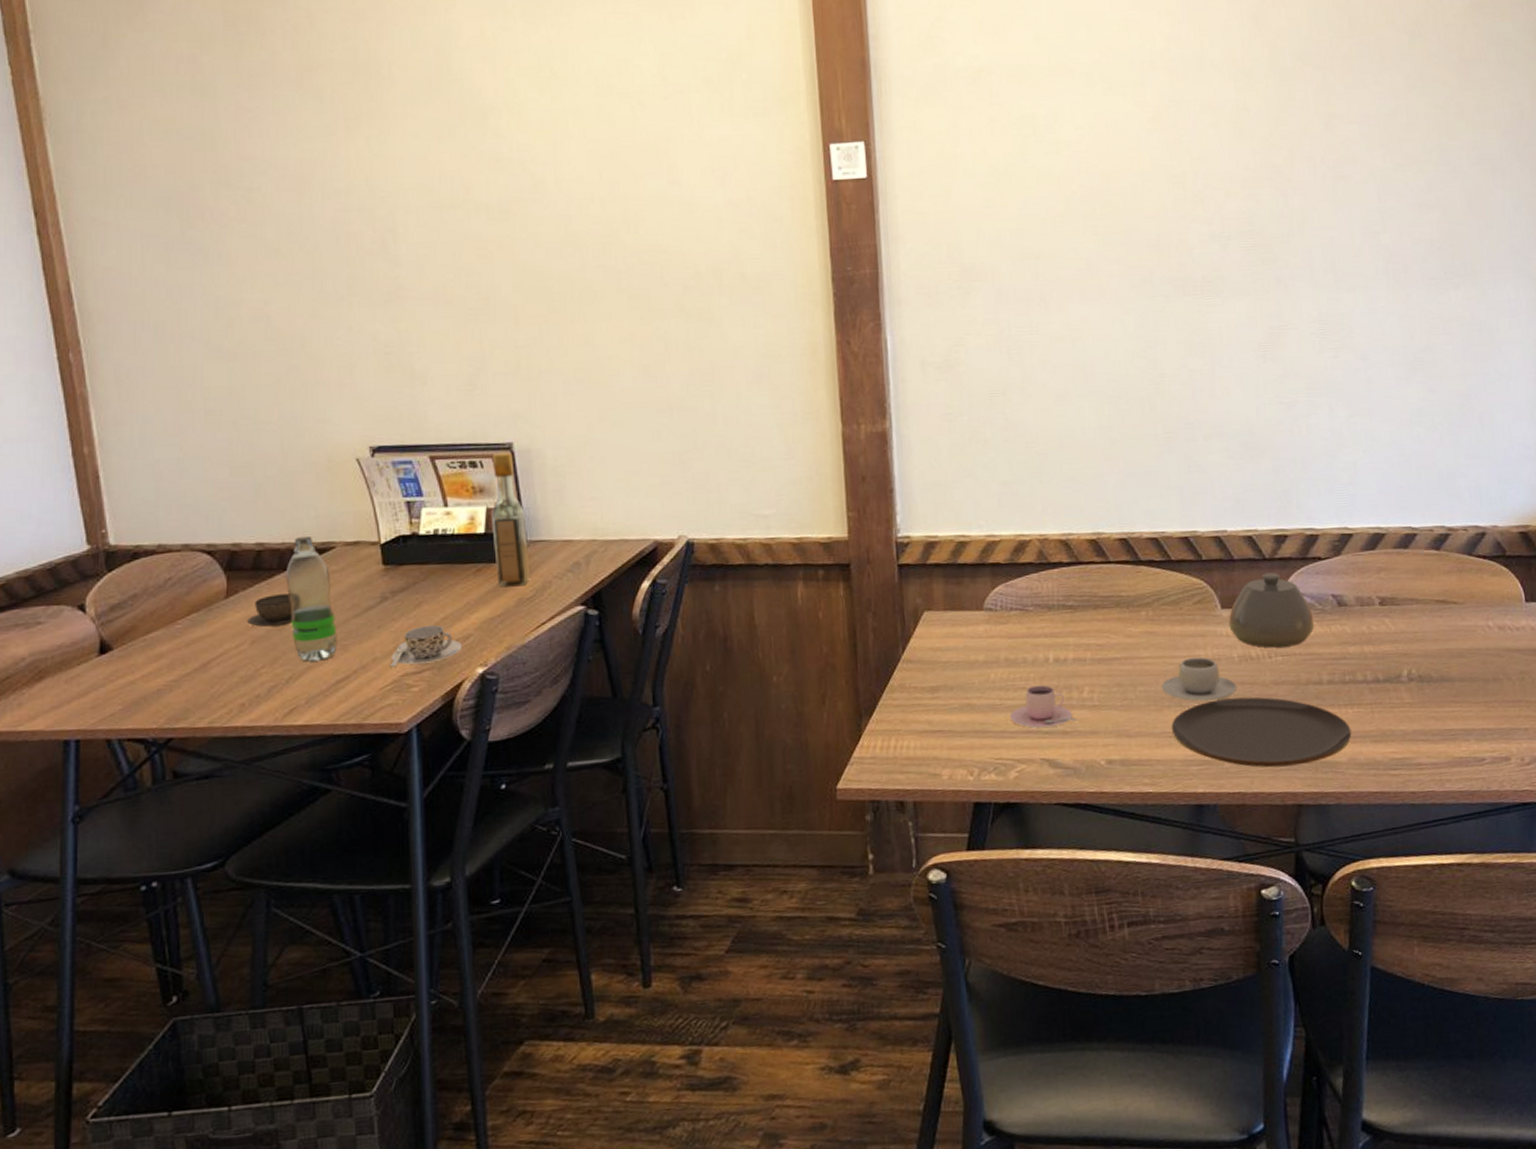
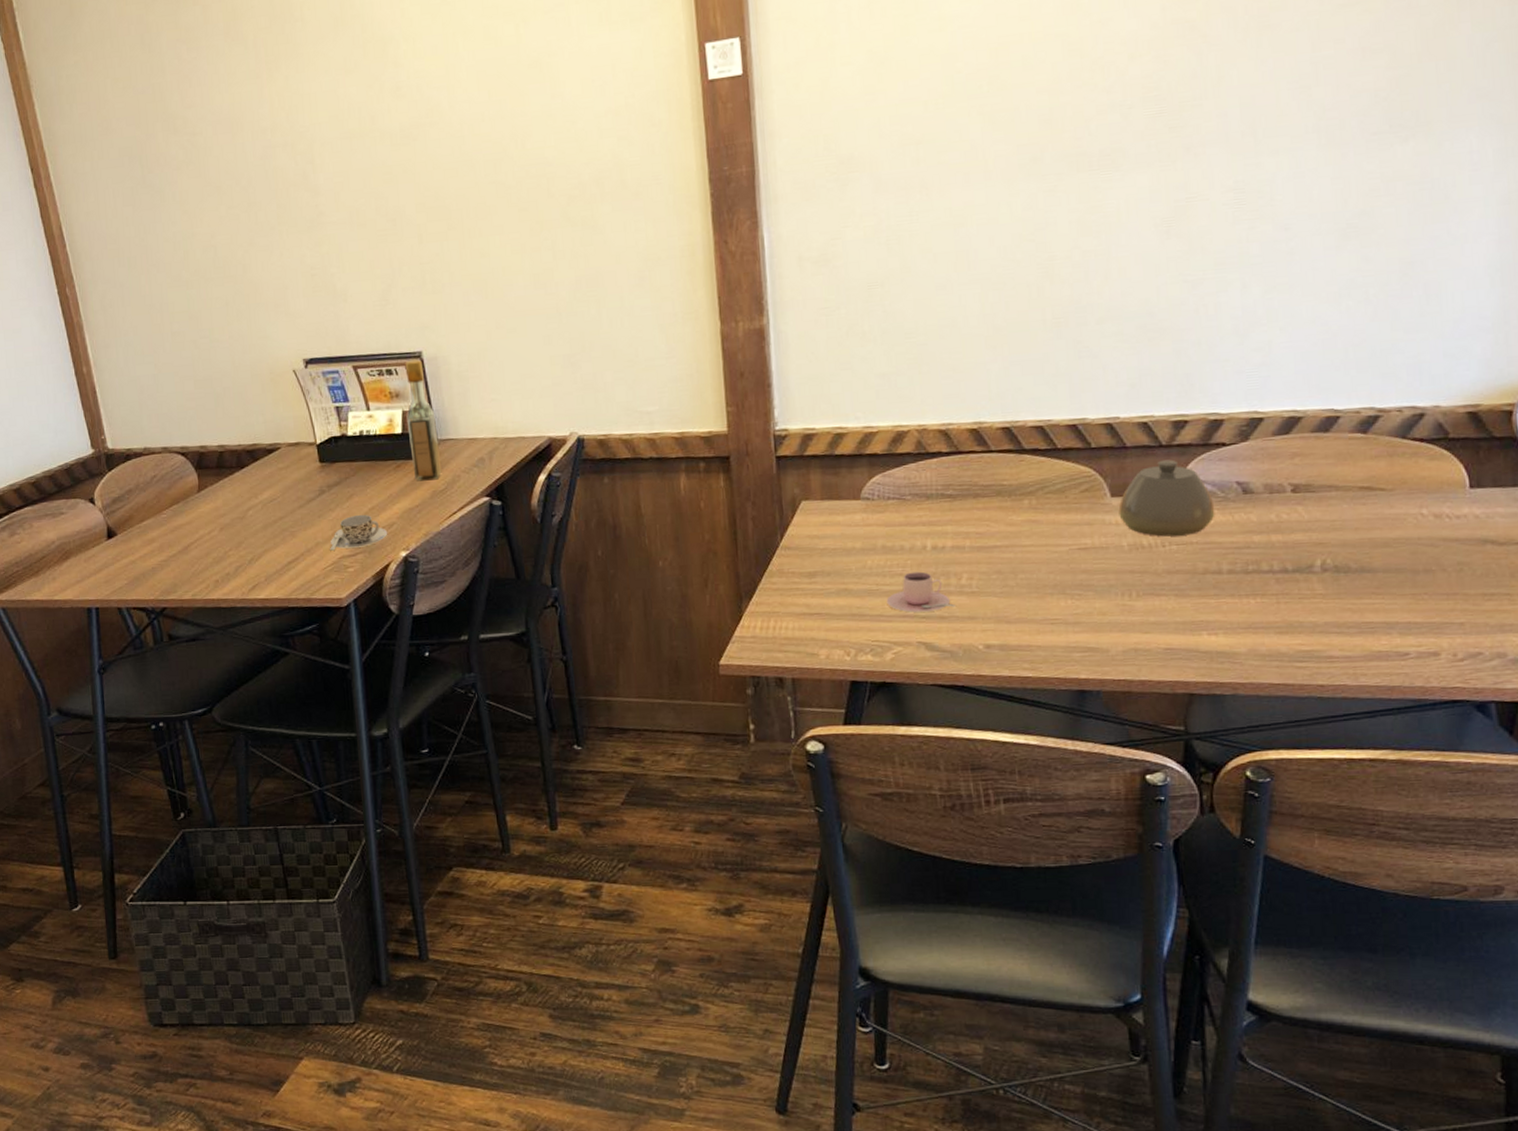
teacup: present [247,594,294,628] -> none [216,488,251,517]
bottle: present [285,537,338,662] -> none [242,439,287,546]
teacup: present [1161,657,1237,701] -> none [1043,545,1126,589]
plate: present [1171,697,1352,768] -> none [1053,585,1253,656]

